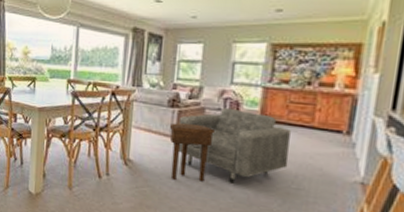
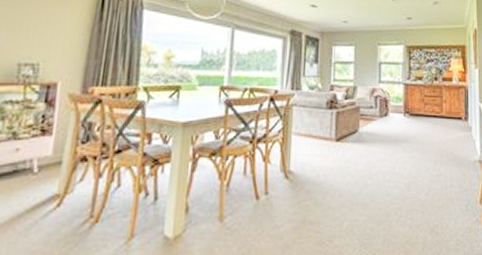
side table: present [170,123,214,182] -> none [330,125,369,187]
armchair: present [178,107,292,185] -> none [337,105,429,181]

